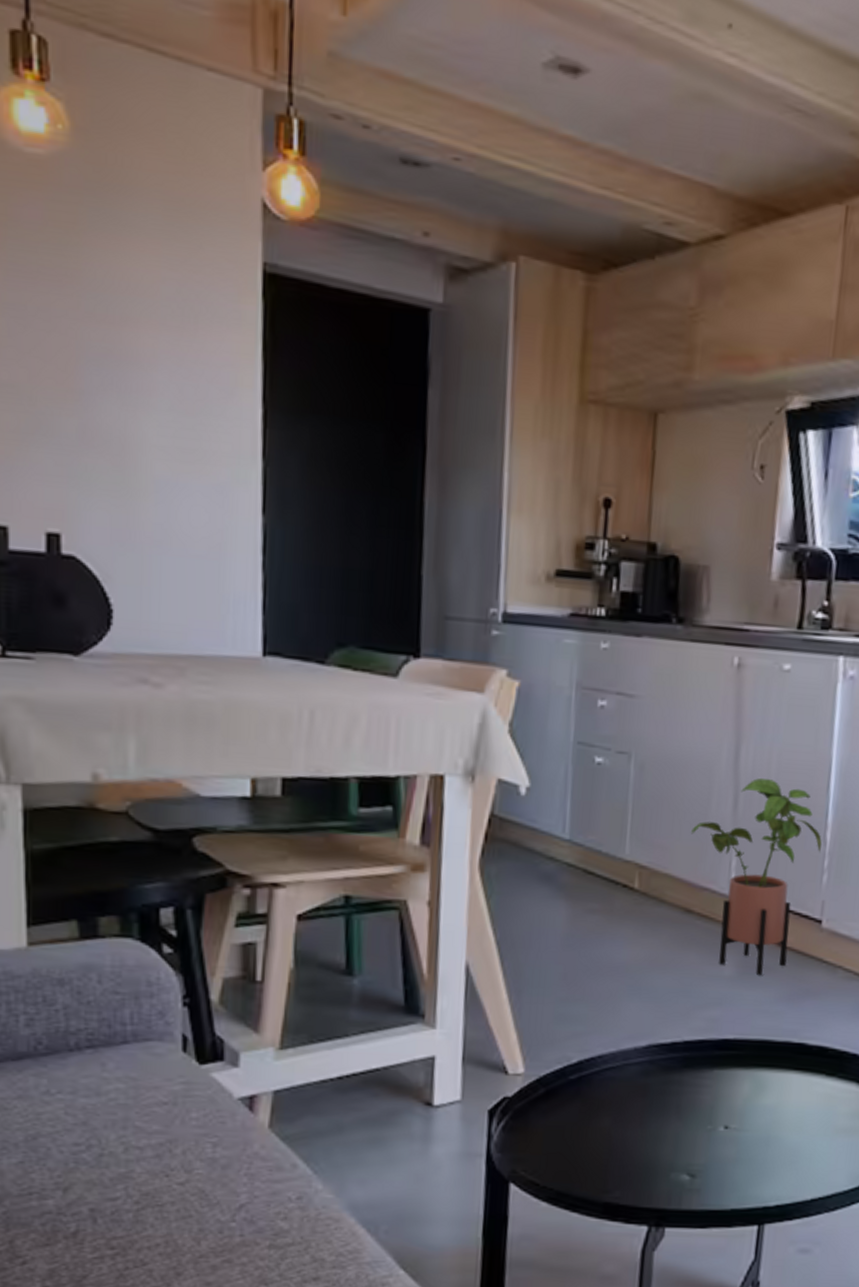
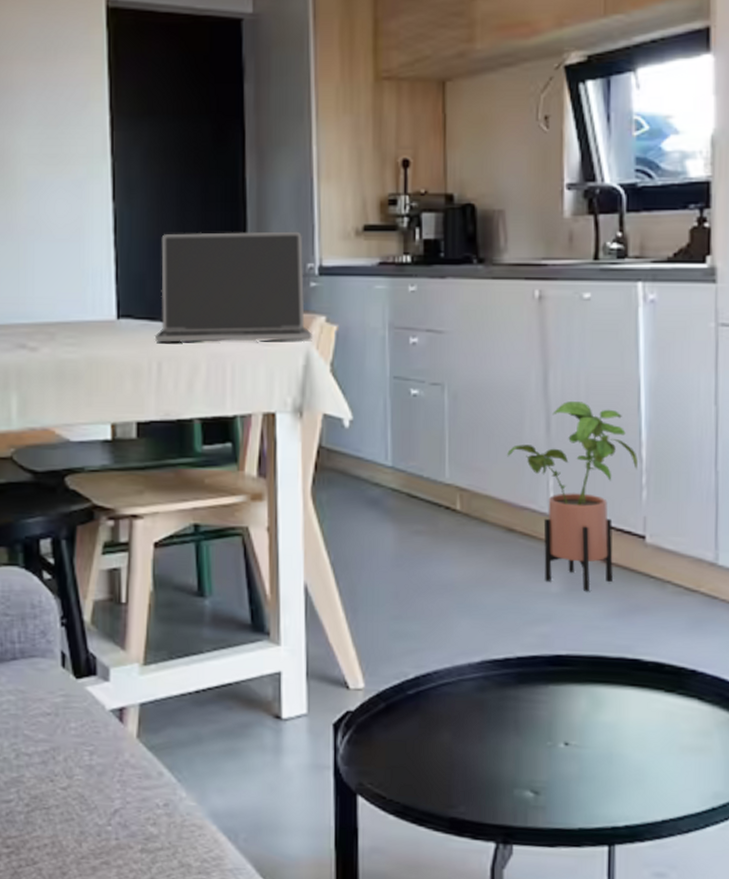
laptop: none [308,559,491,696] -> present [155,231,312,343]

